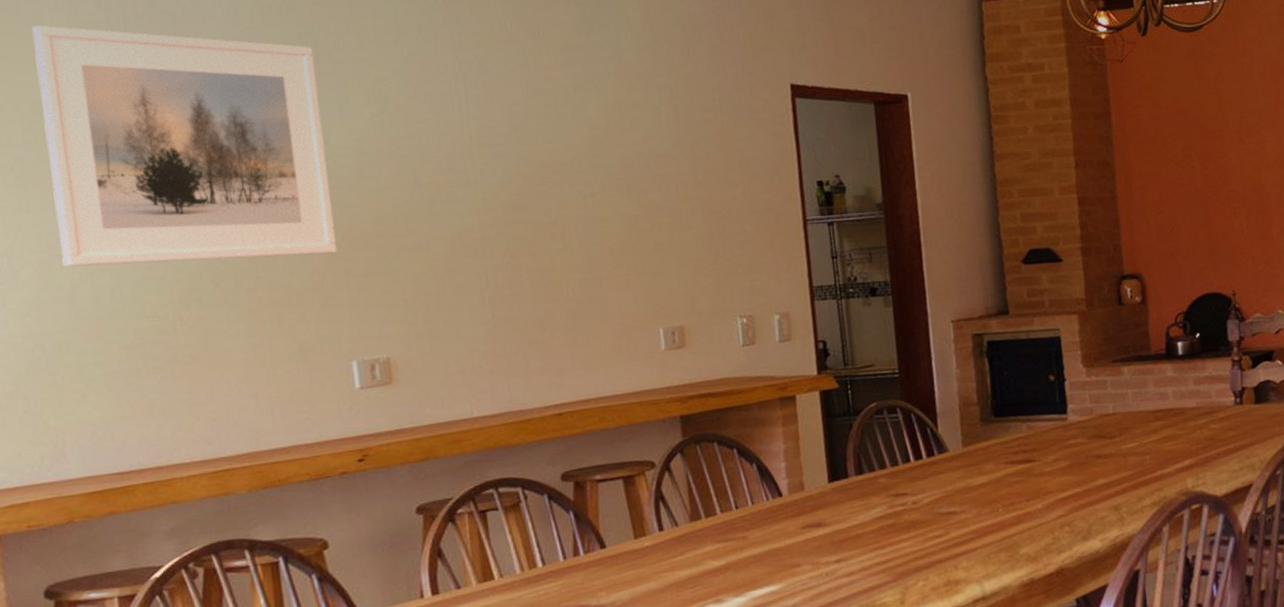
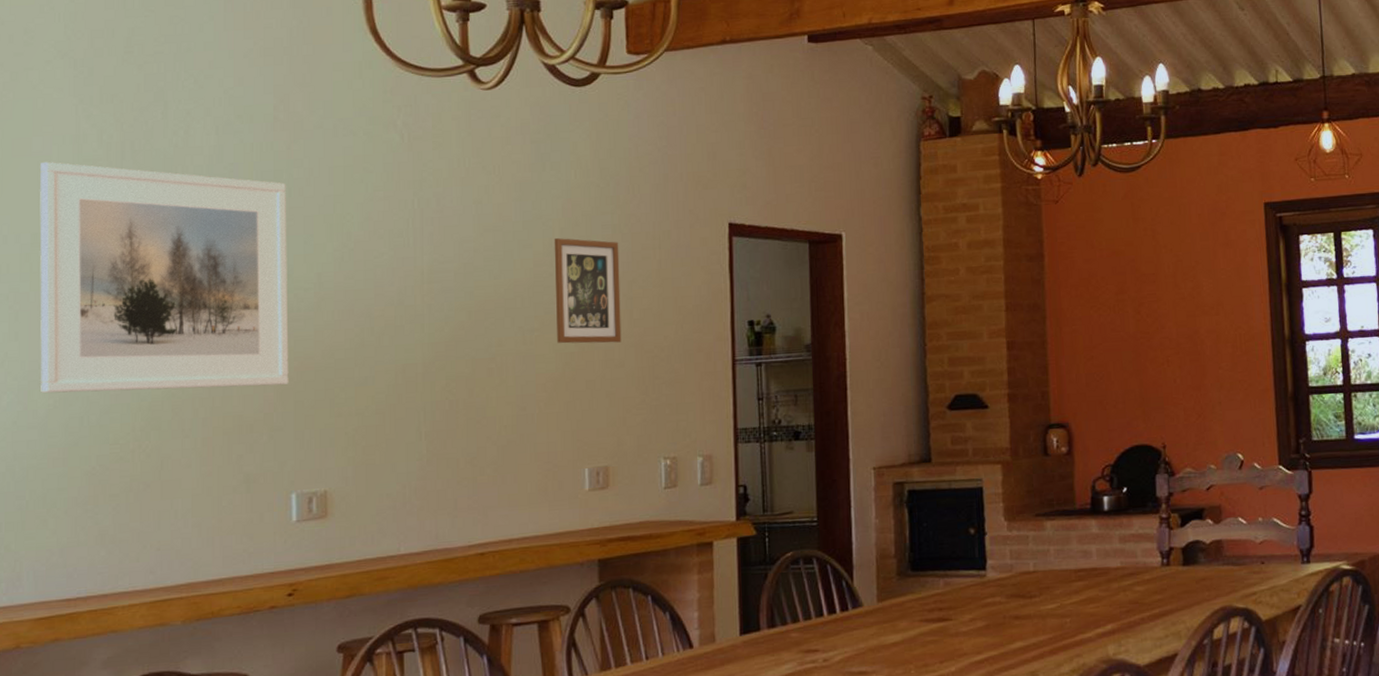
picture frame: none [608,101,688,207] -> present [554,238,622,344]

